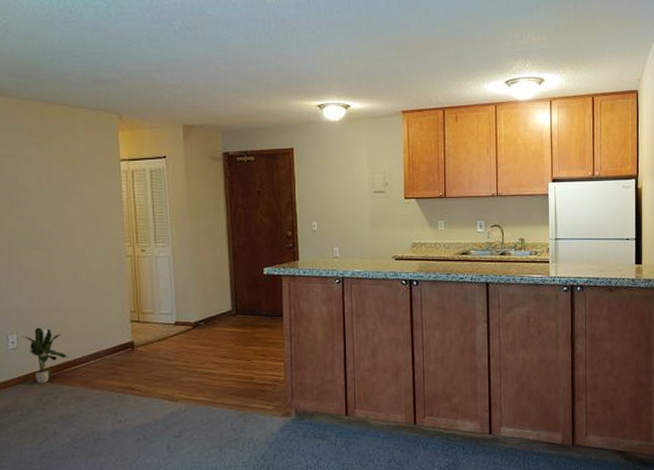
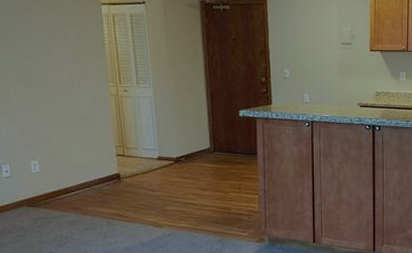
potted plant: present [22,327,69,385] -> none [15,158,60,210]

